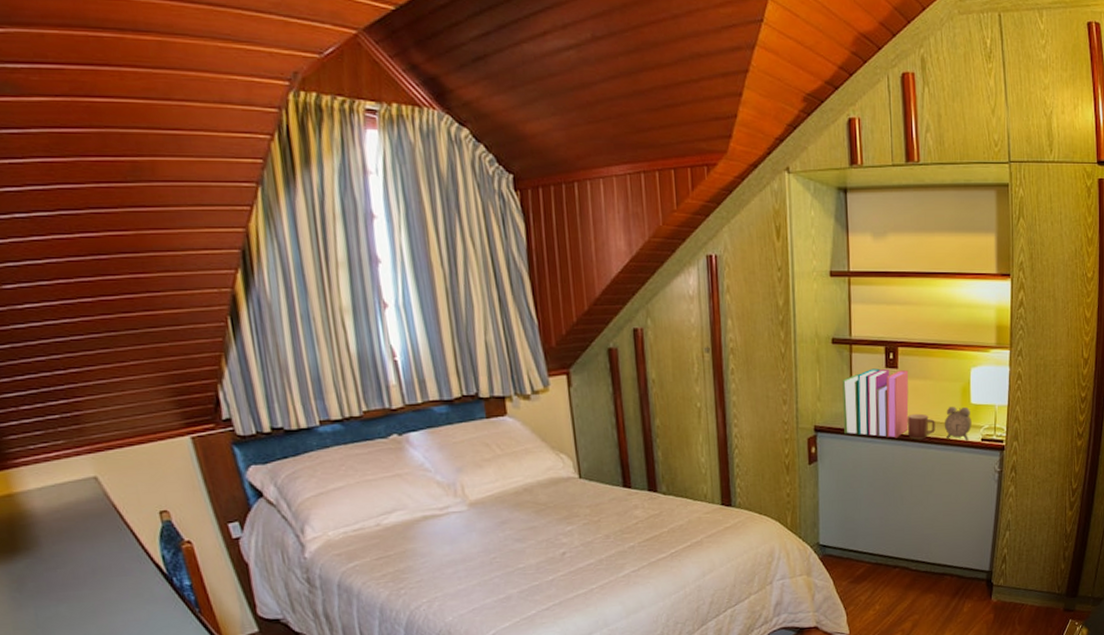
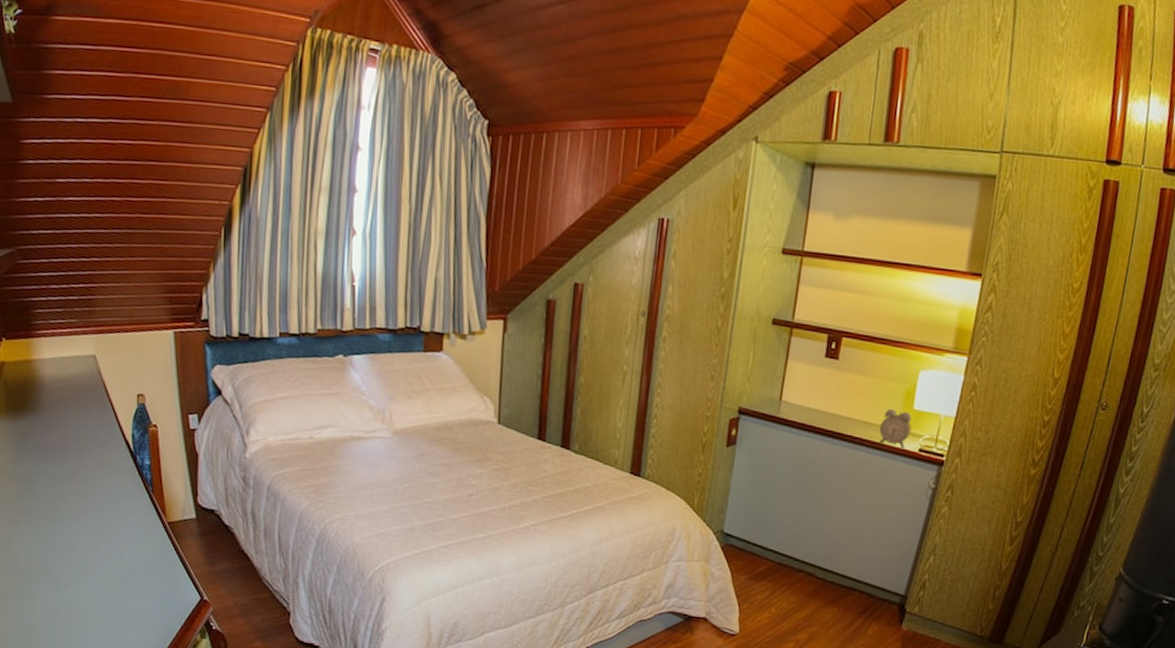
books: present [842,368,909,438] -> none [769,356,850,434]
mug: present [907,413,935,440] -> none [837,410,870,440]

